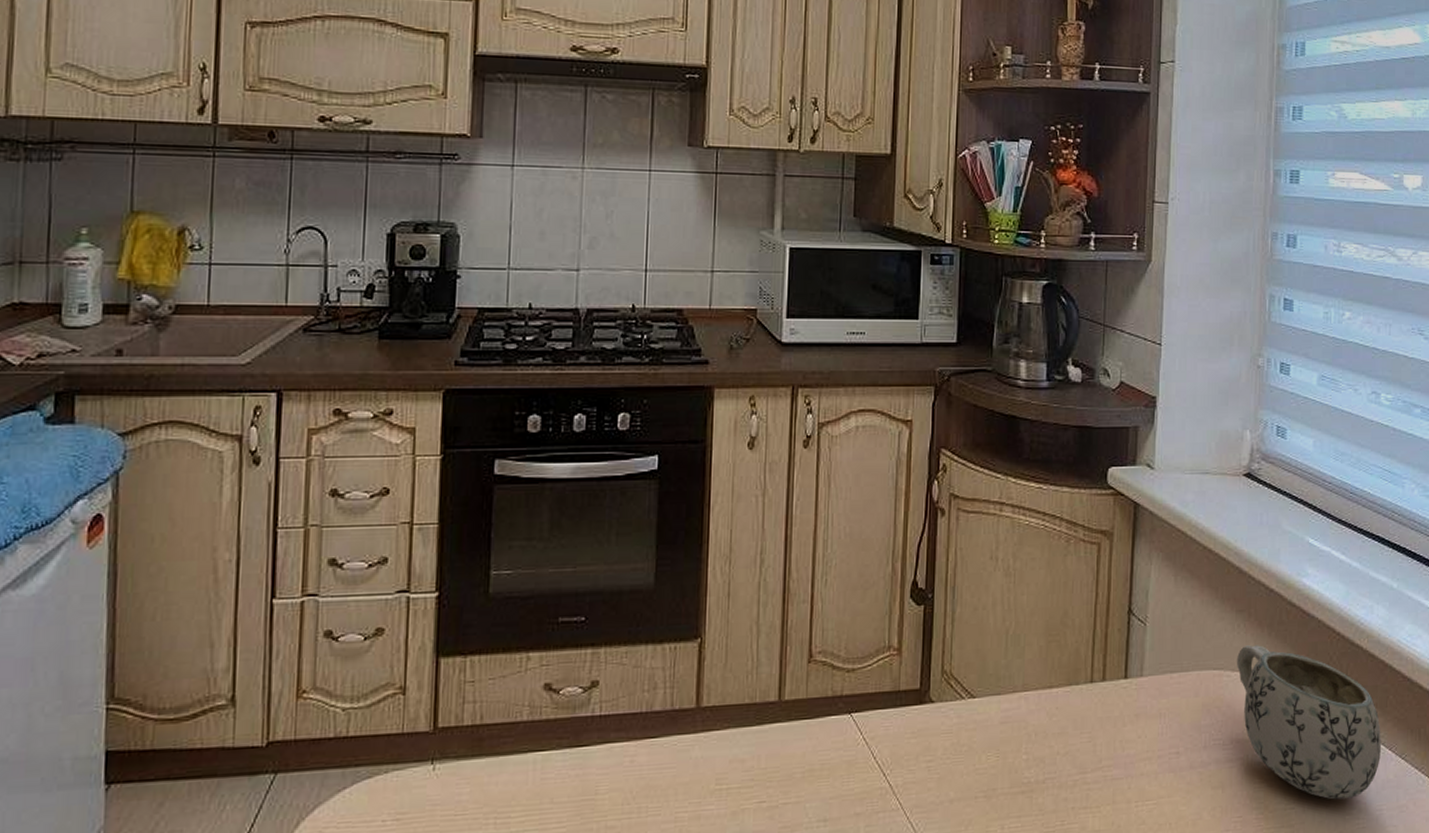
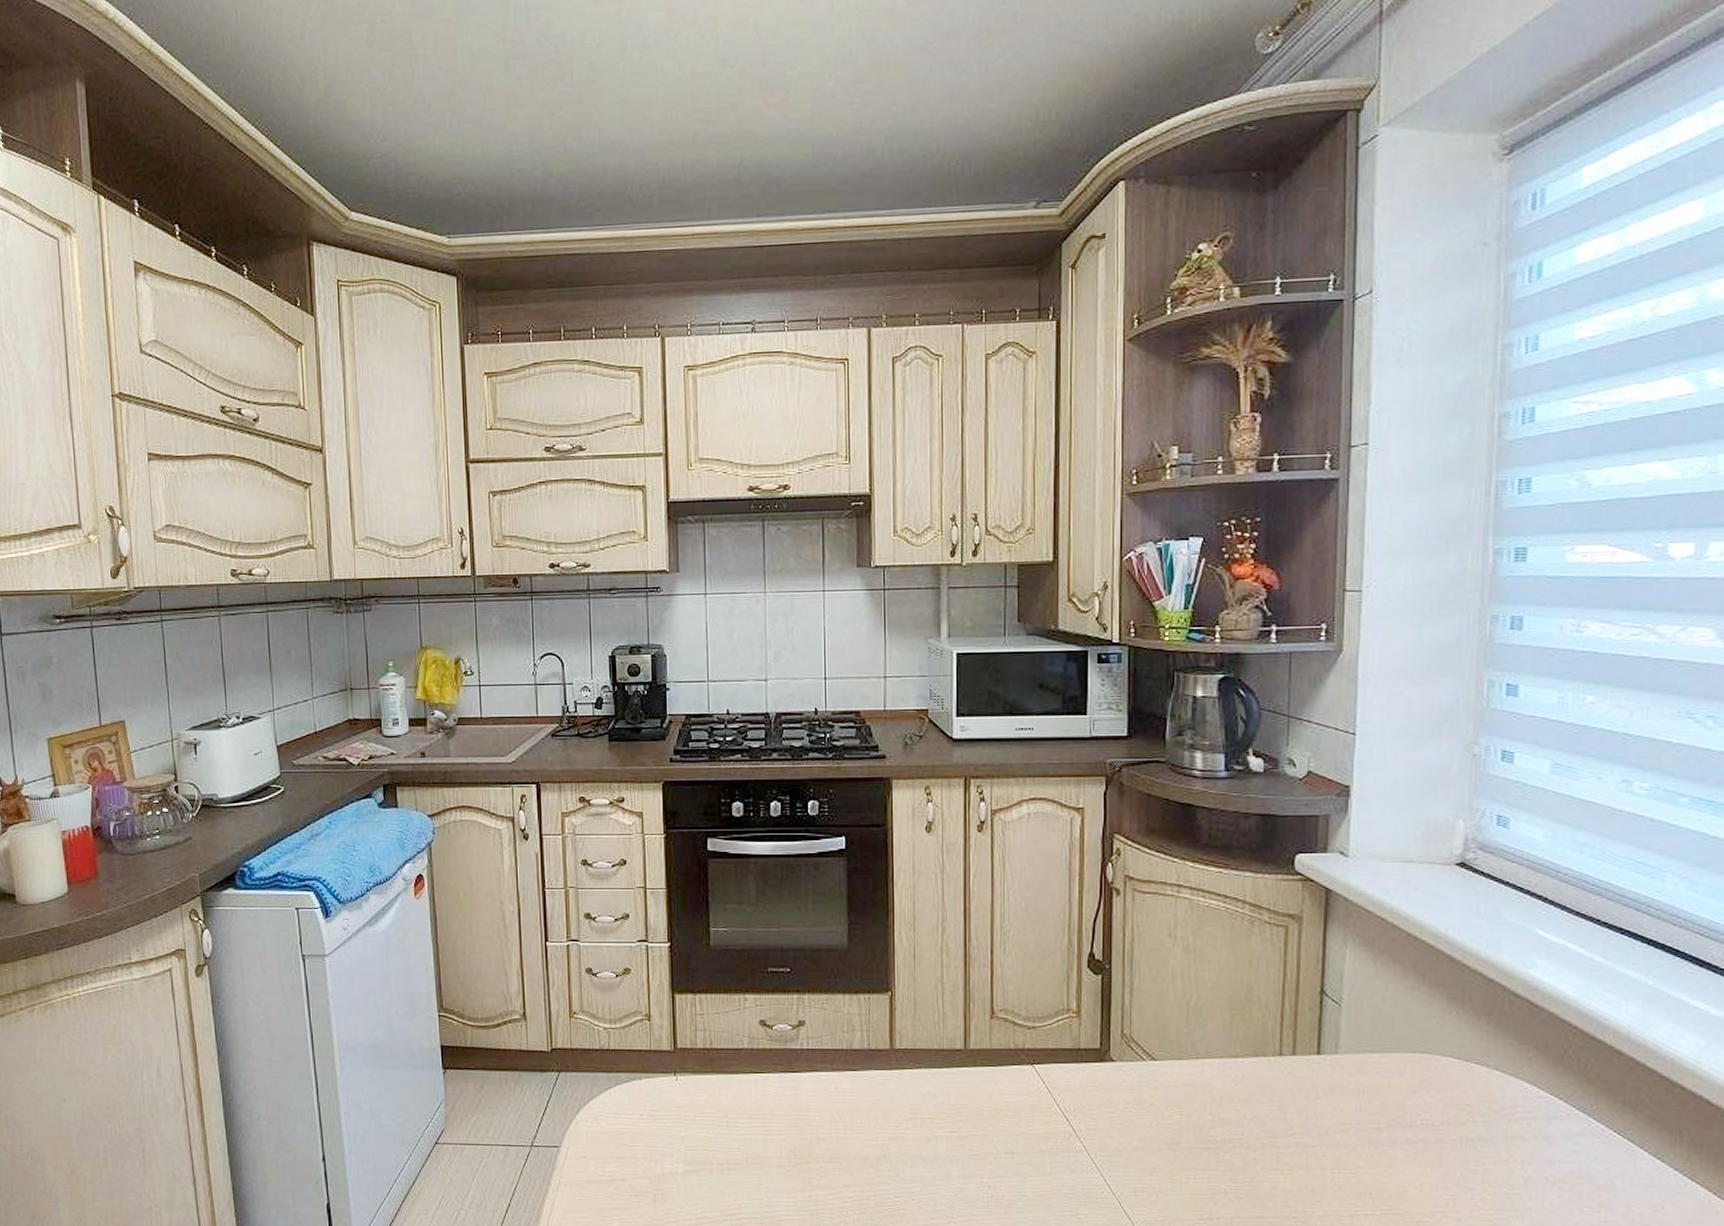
mug: present [1236,645,1381,800] -> none [1447,1032,1630,1191]

